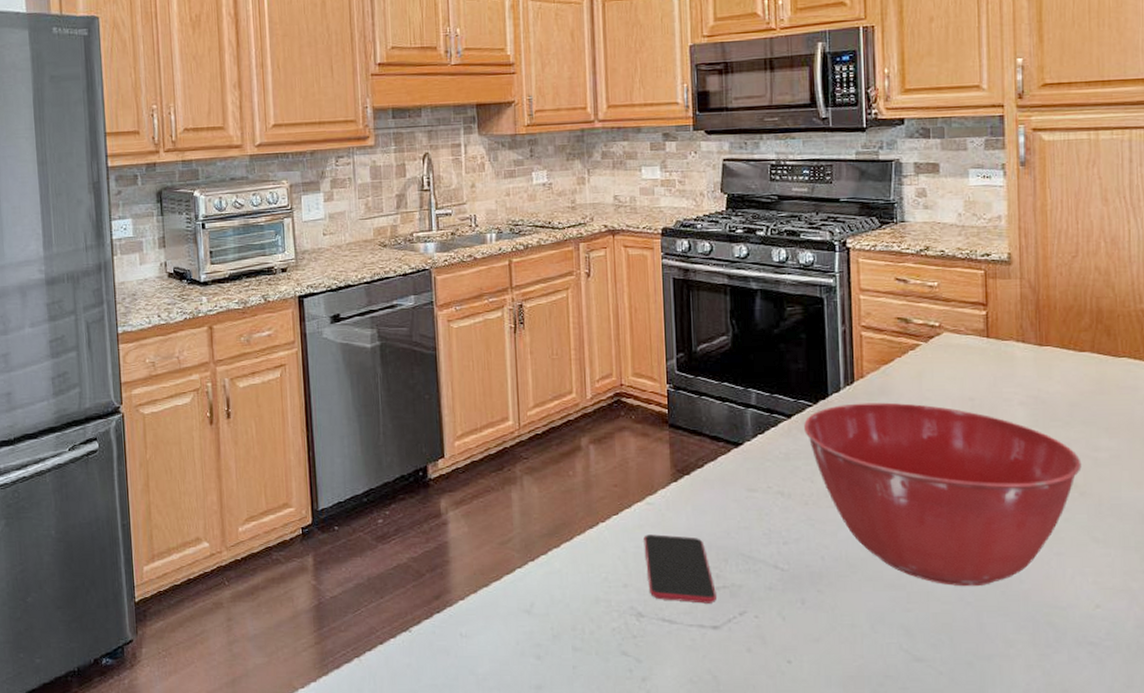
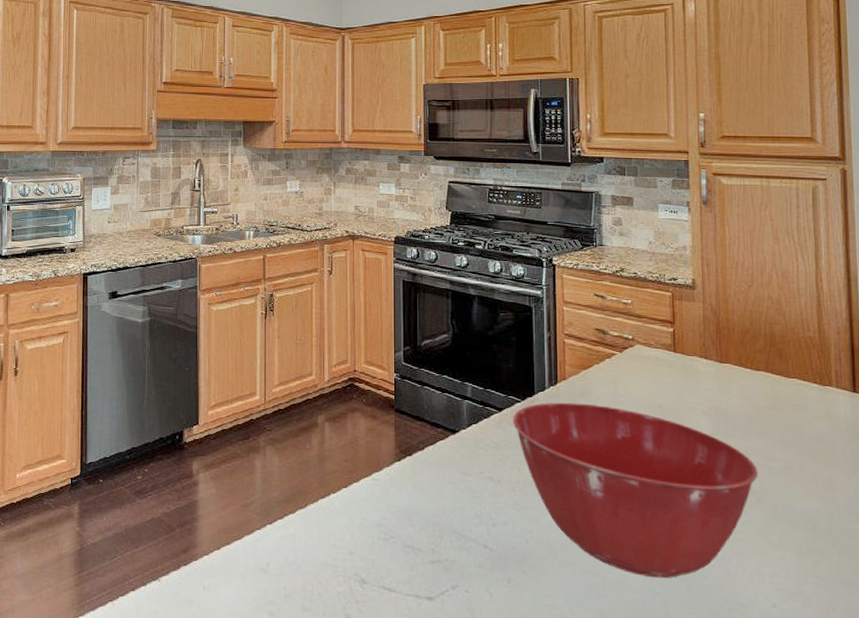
smartphone: present [644,534,716,604] -> none [369,508,431,576]

